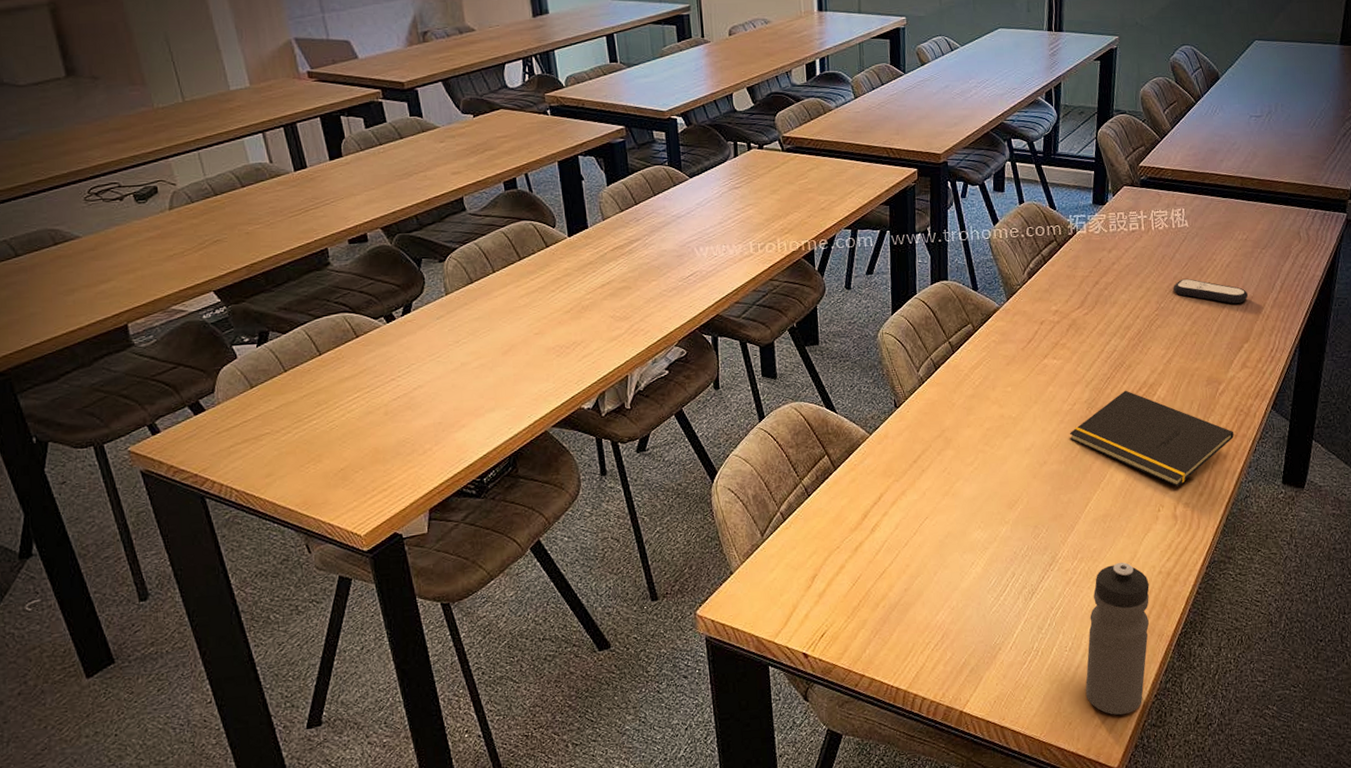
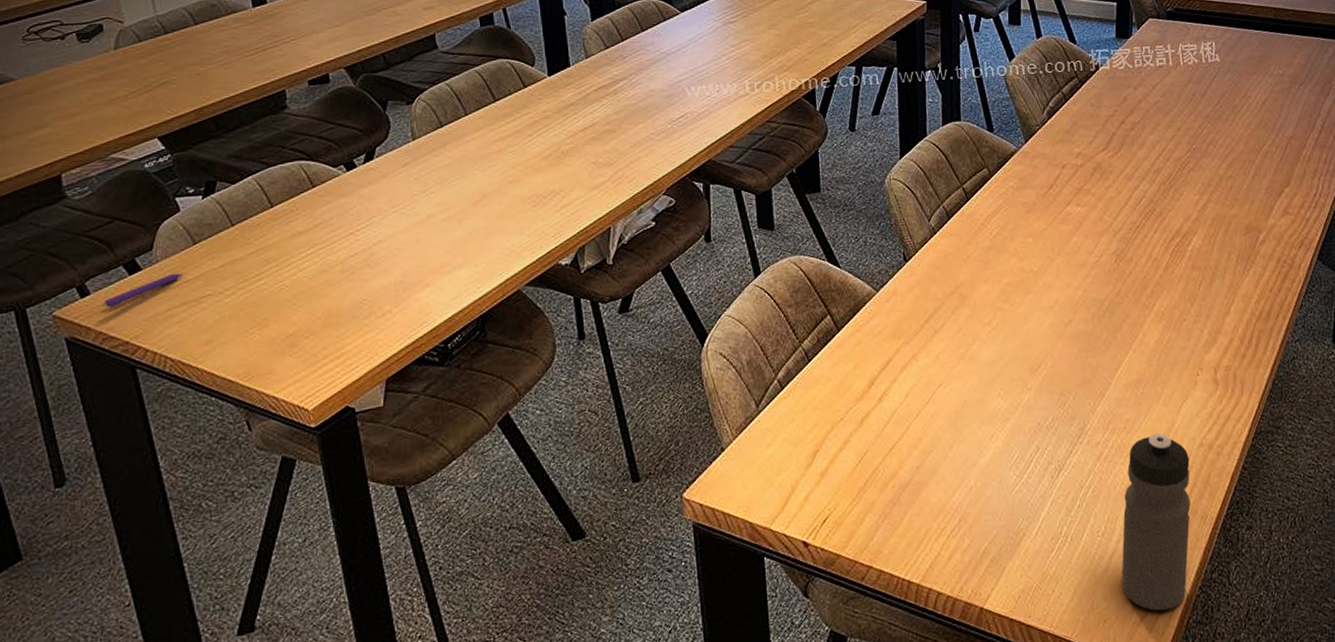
pen: none [172,413,243,445] -> present [102,272,183,309]
notepad: present [1069,390,1234,487] -> none [1096,240,1278,347]
remote control: present [1173,278,1249,304] -> none [1205,117,1288,144]

